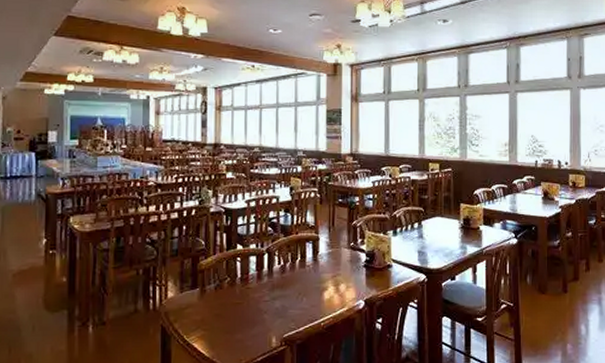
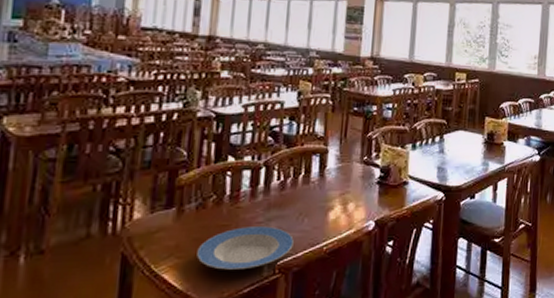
plate: none [218,304,295,341] -> present [197,226,294,270]

